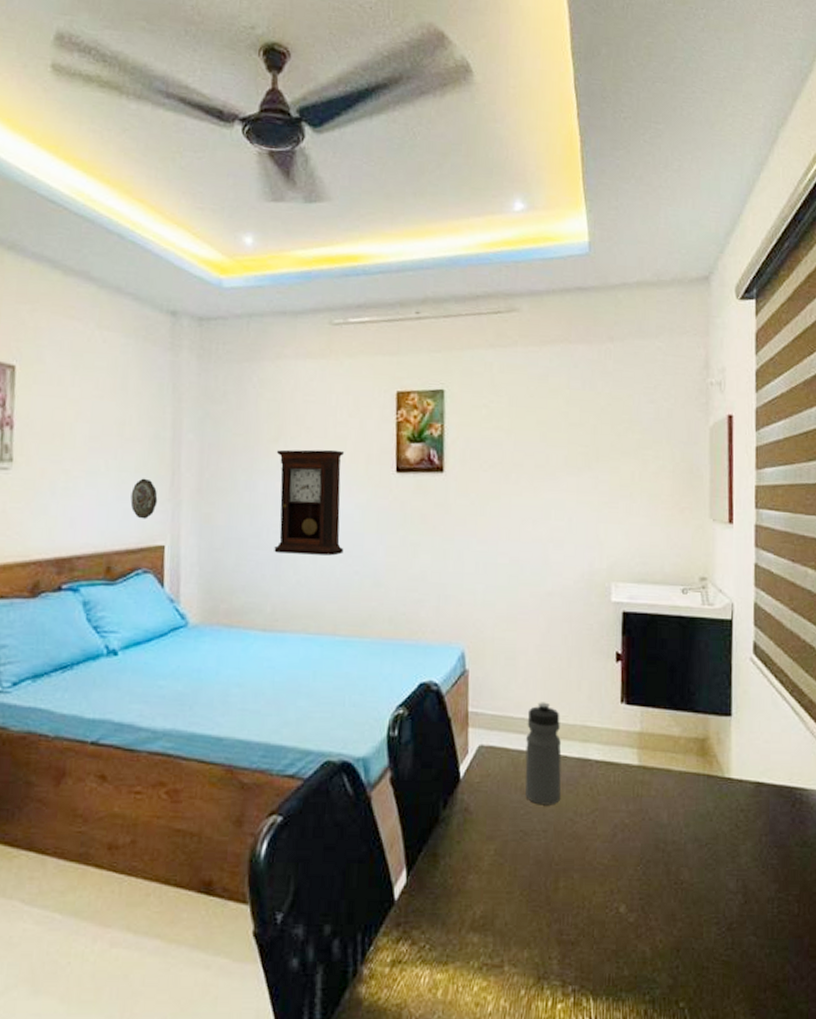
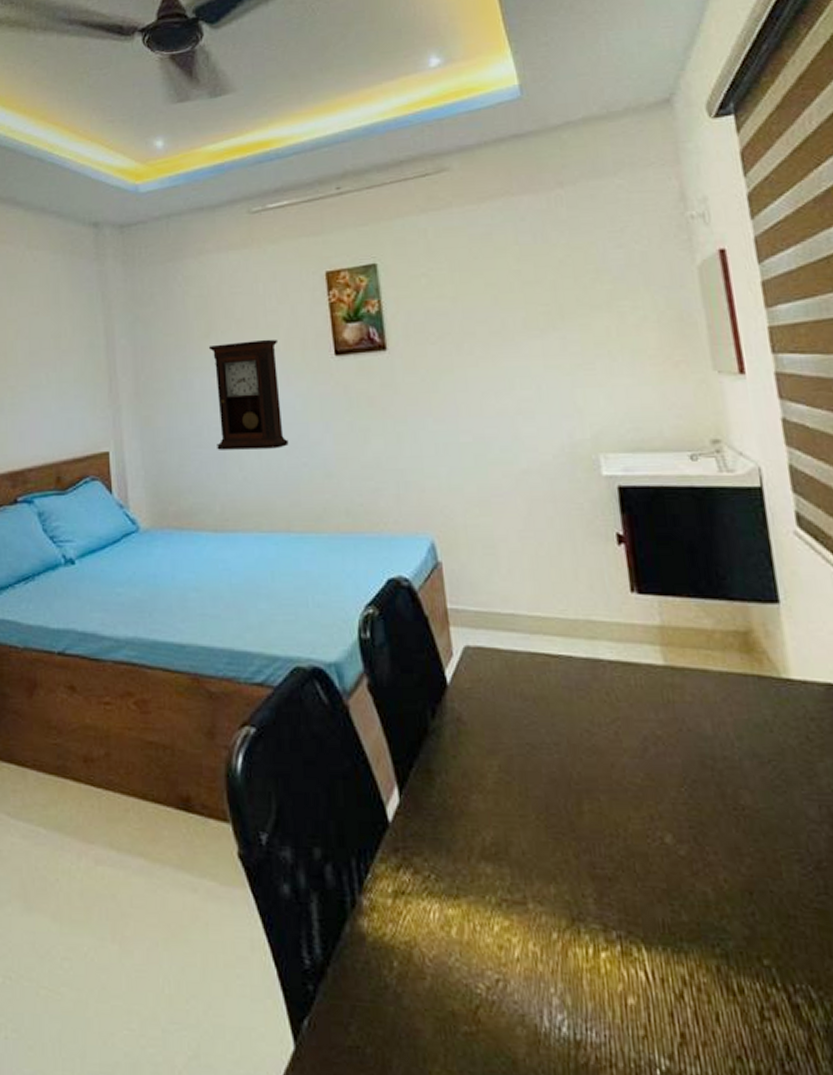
decorative plate: present [130,478,158,519] -> none [73,387,98,428]
water bottle: present [525,702,562,805] -> none [517,595,571,714]

